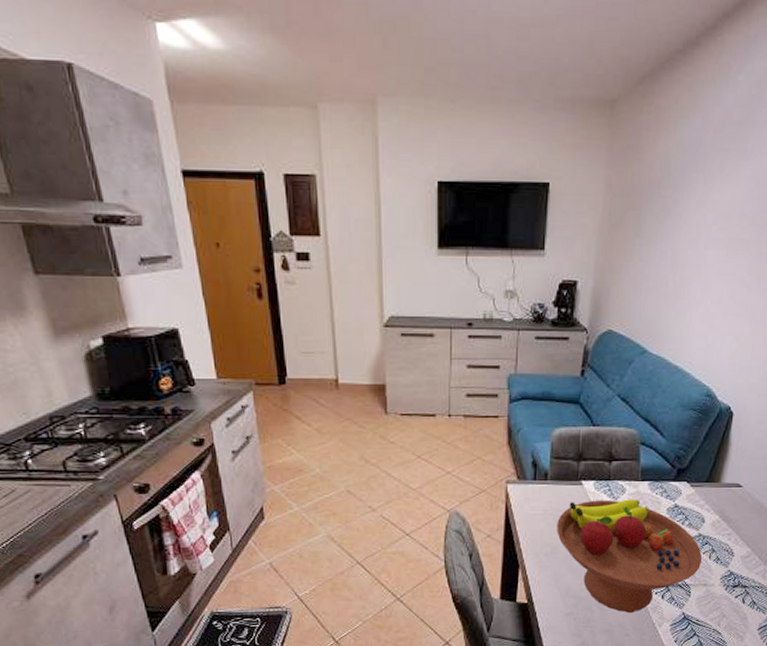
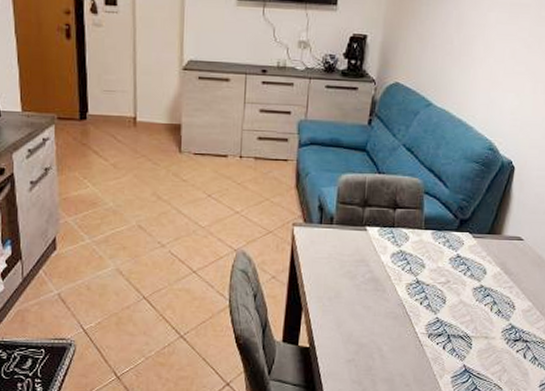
fruit bowl: present [557,499,703,613] -> none [340,246,484,362]

